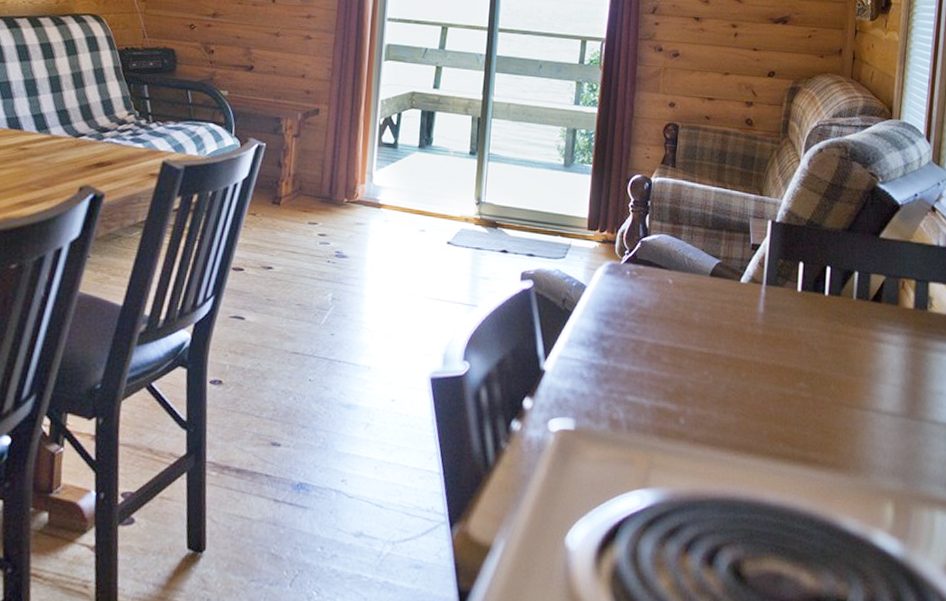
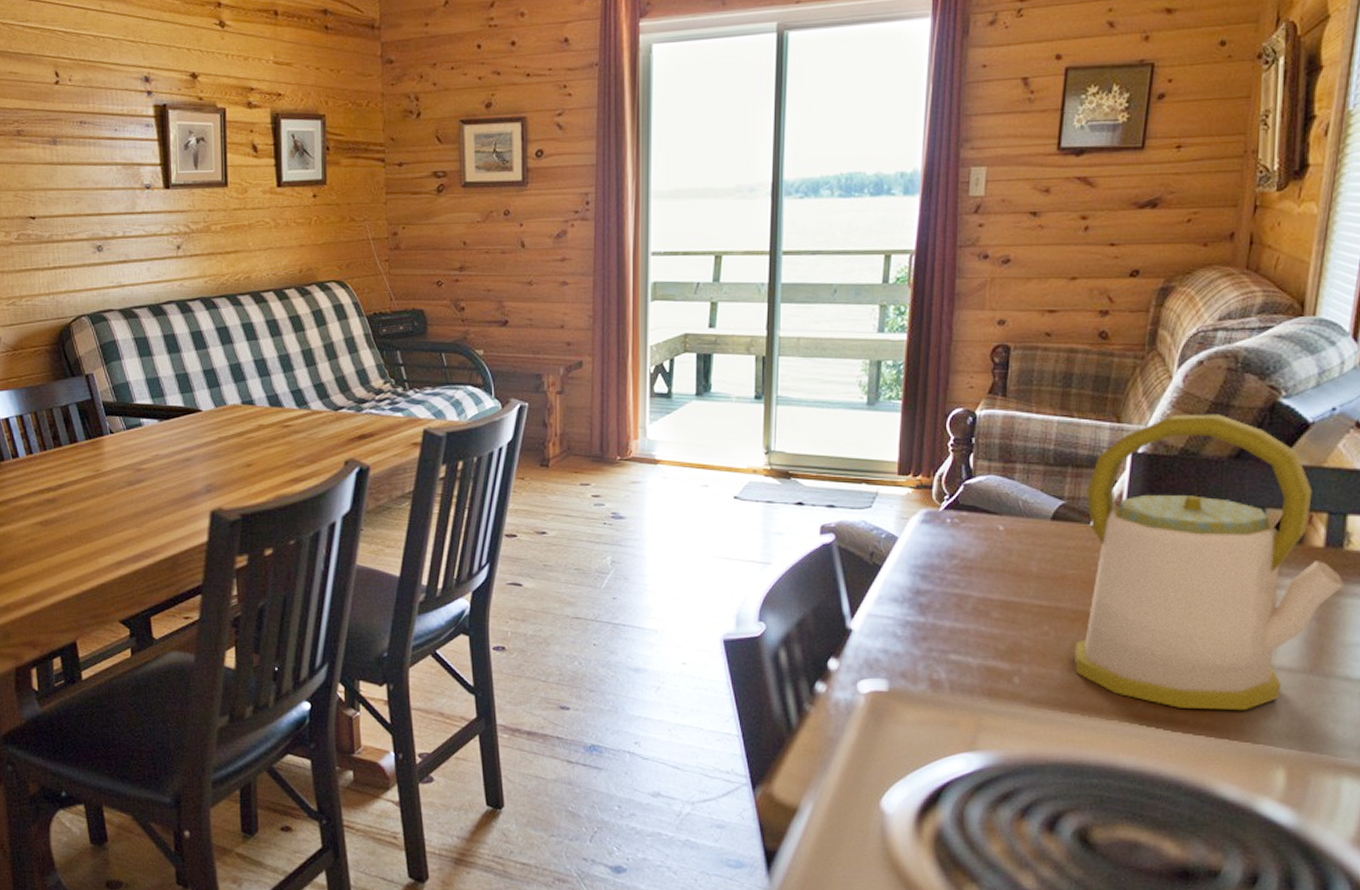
kettle: none [729,191,930,451] -> present [1074,414,1345,711]

